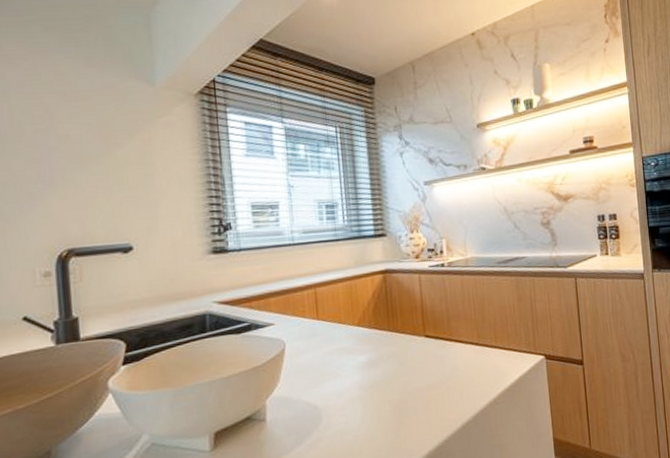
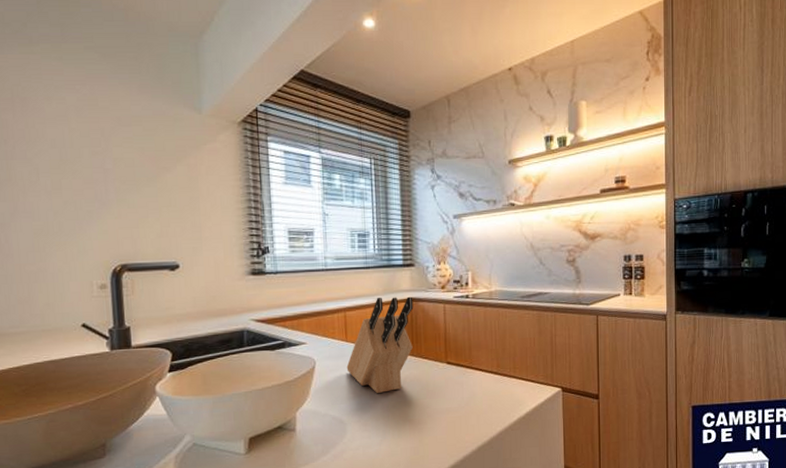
knife block: none [319,268,389,374] -> present [346,296,414,393]

